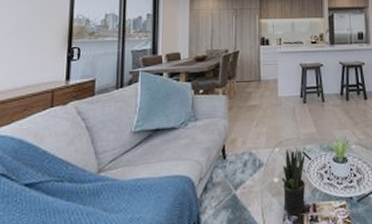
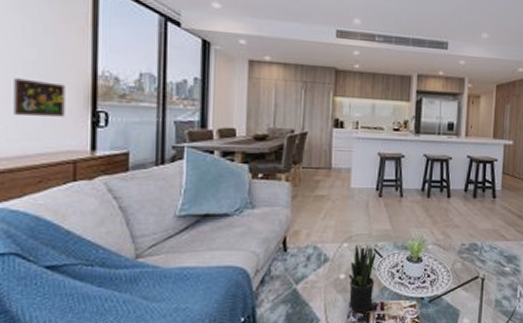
wall art: none [9,26,49,57] -> present [13,78,65,117]

